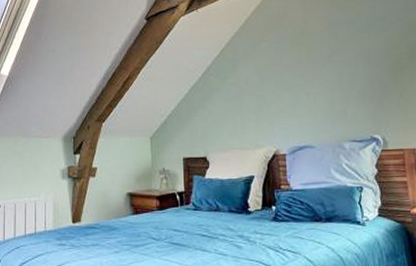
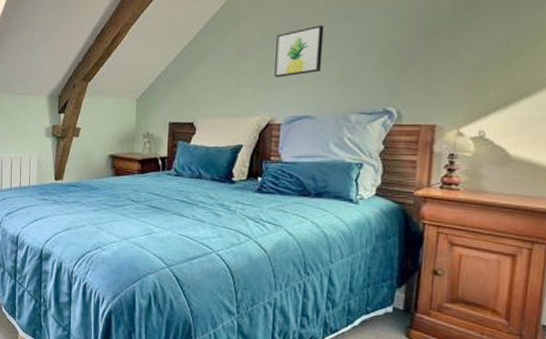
wall art: none [271,66,314,112] -> present [275,25,324,77]

